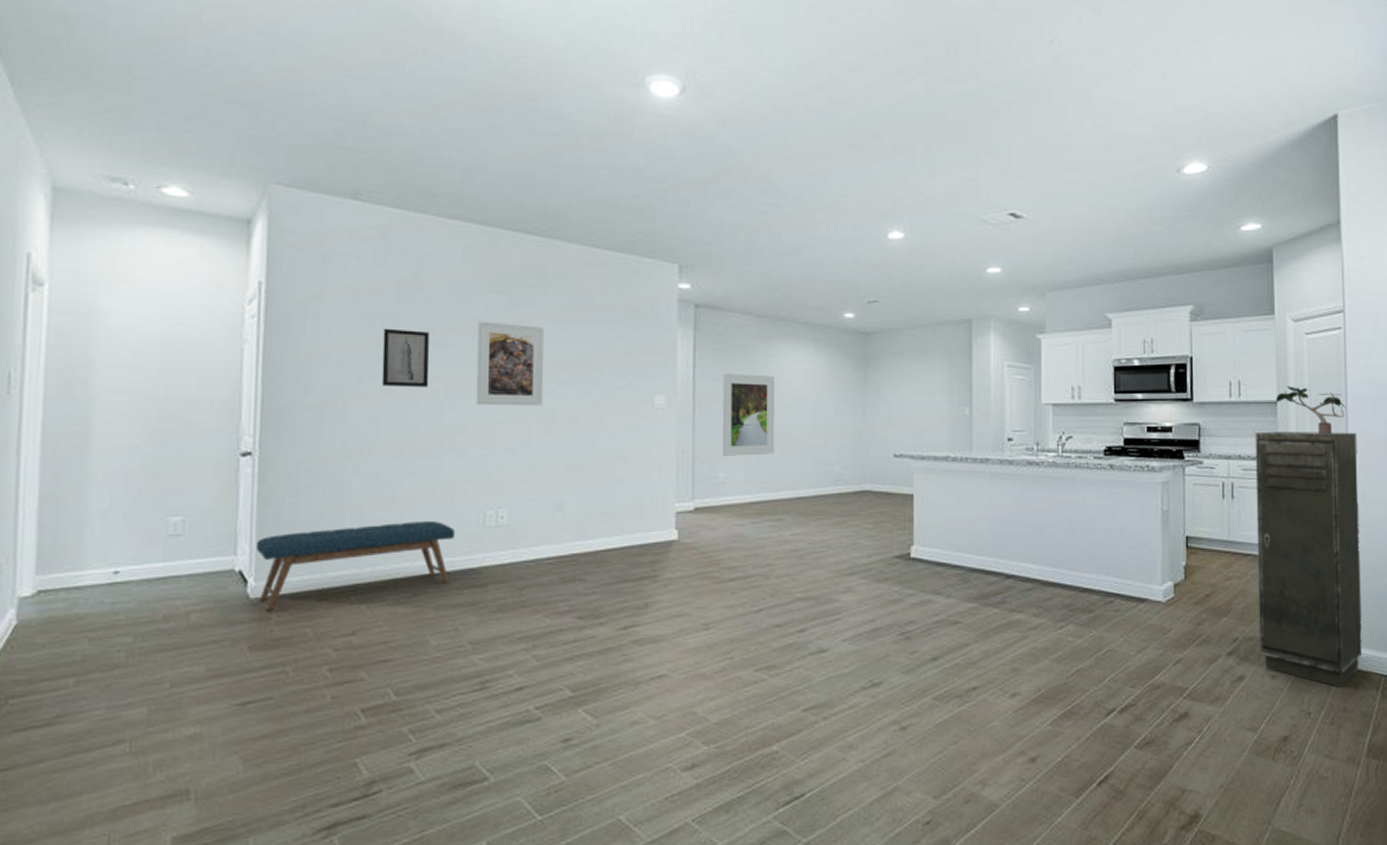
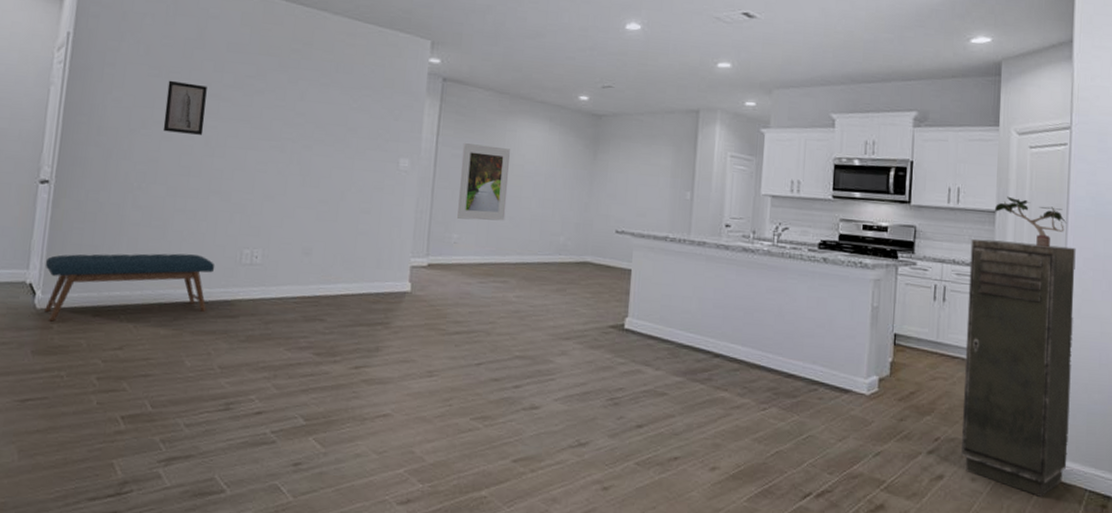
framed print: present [476,321,544,406] -> none [242,80,307,160]

